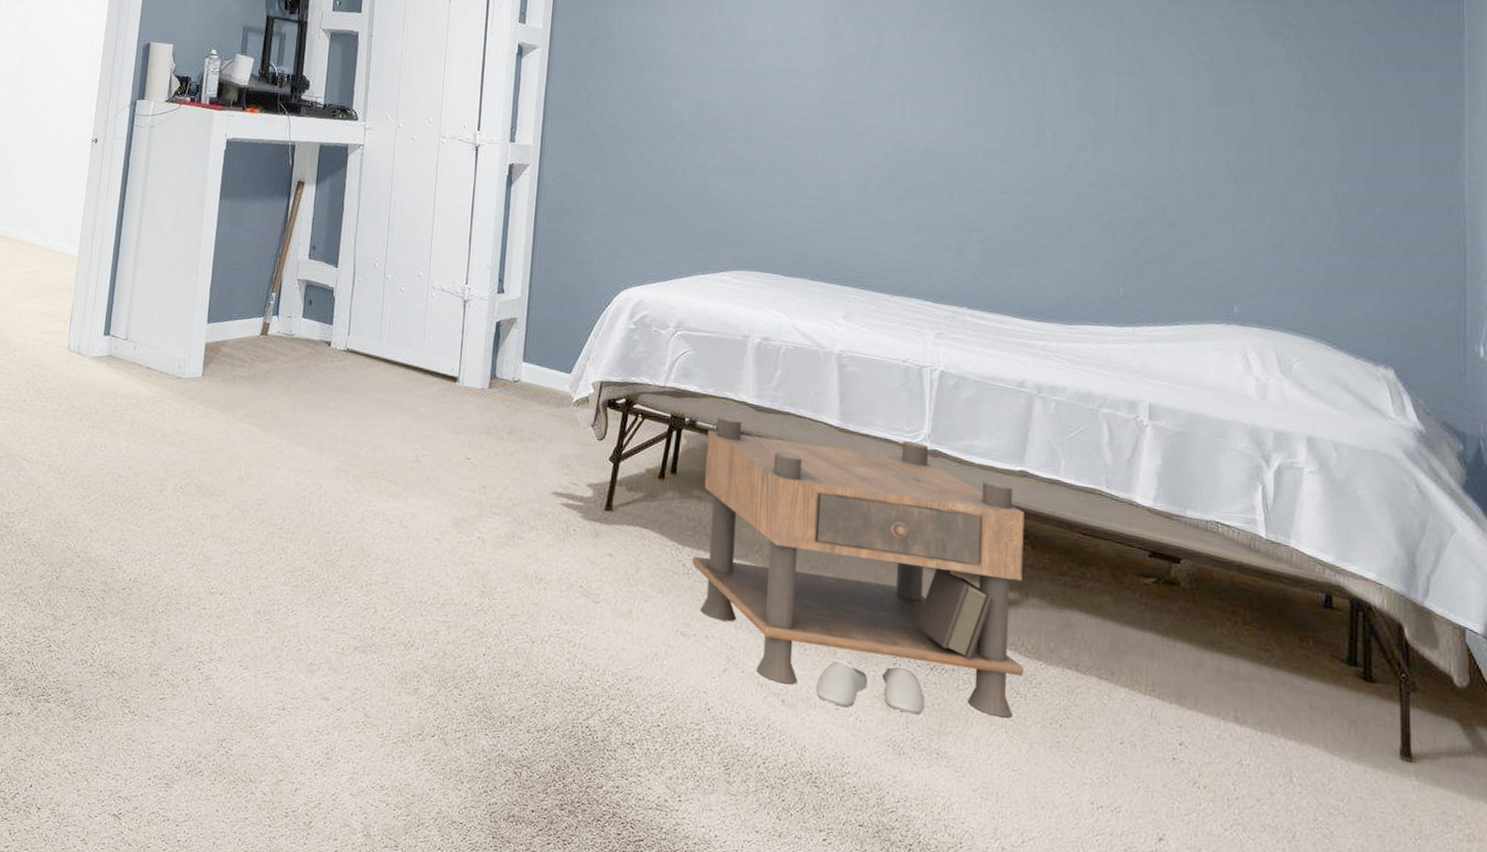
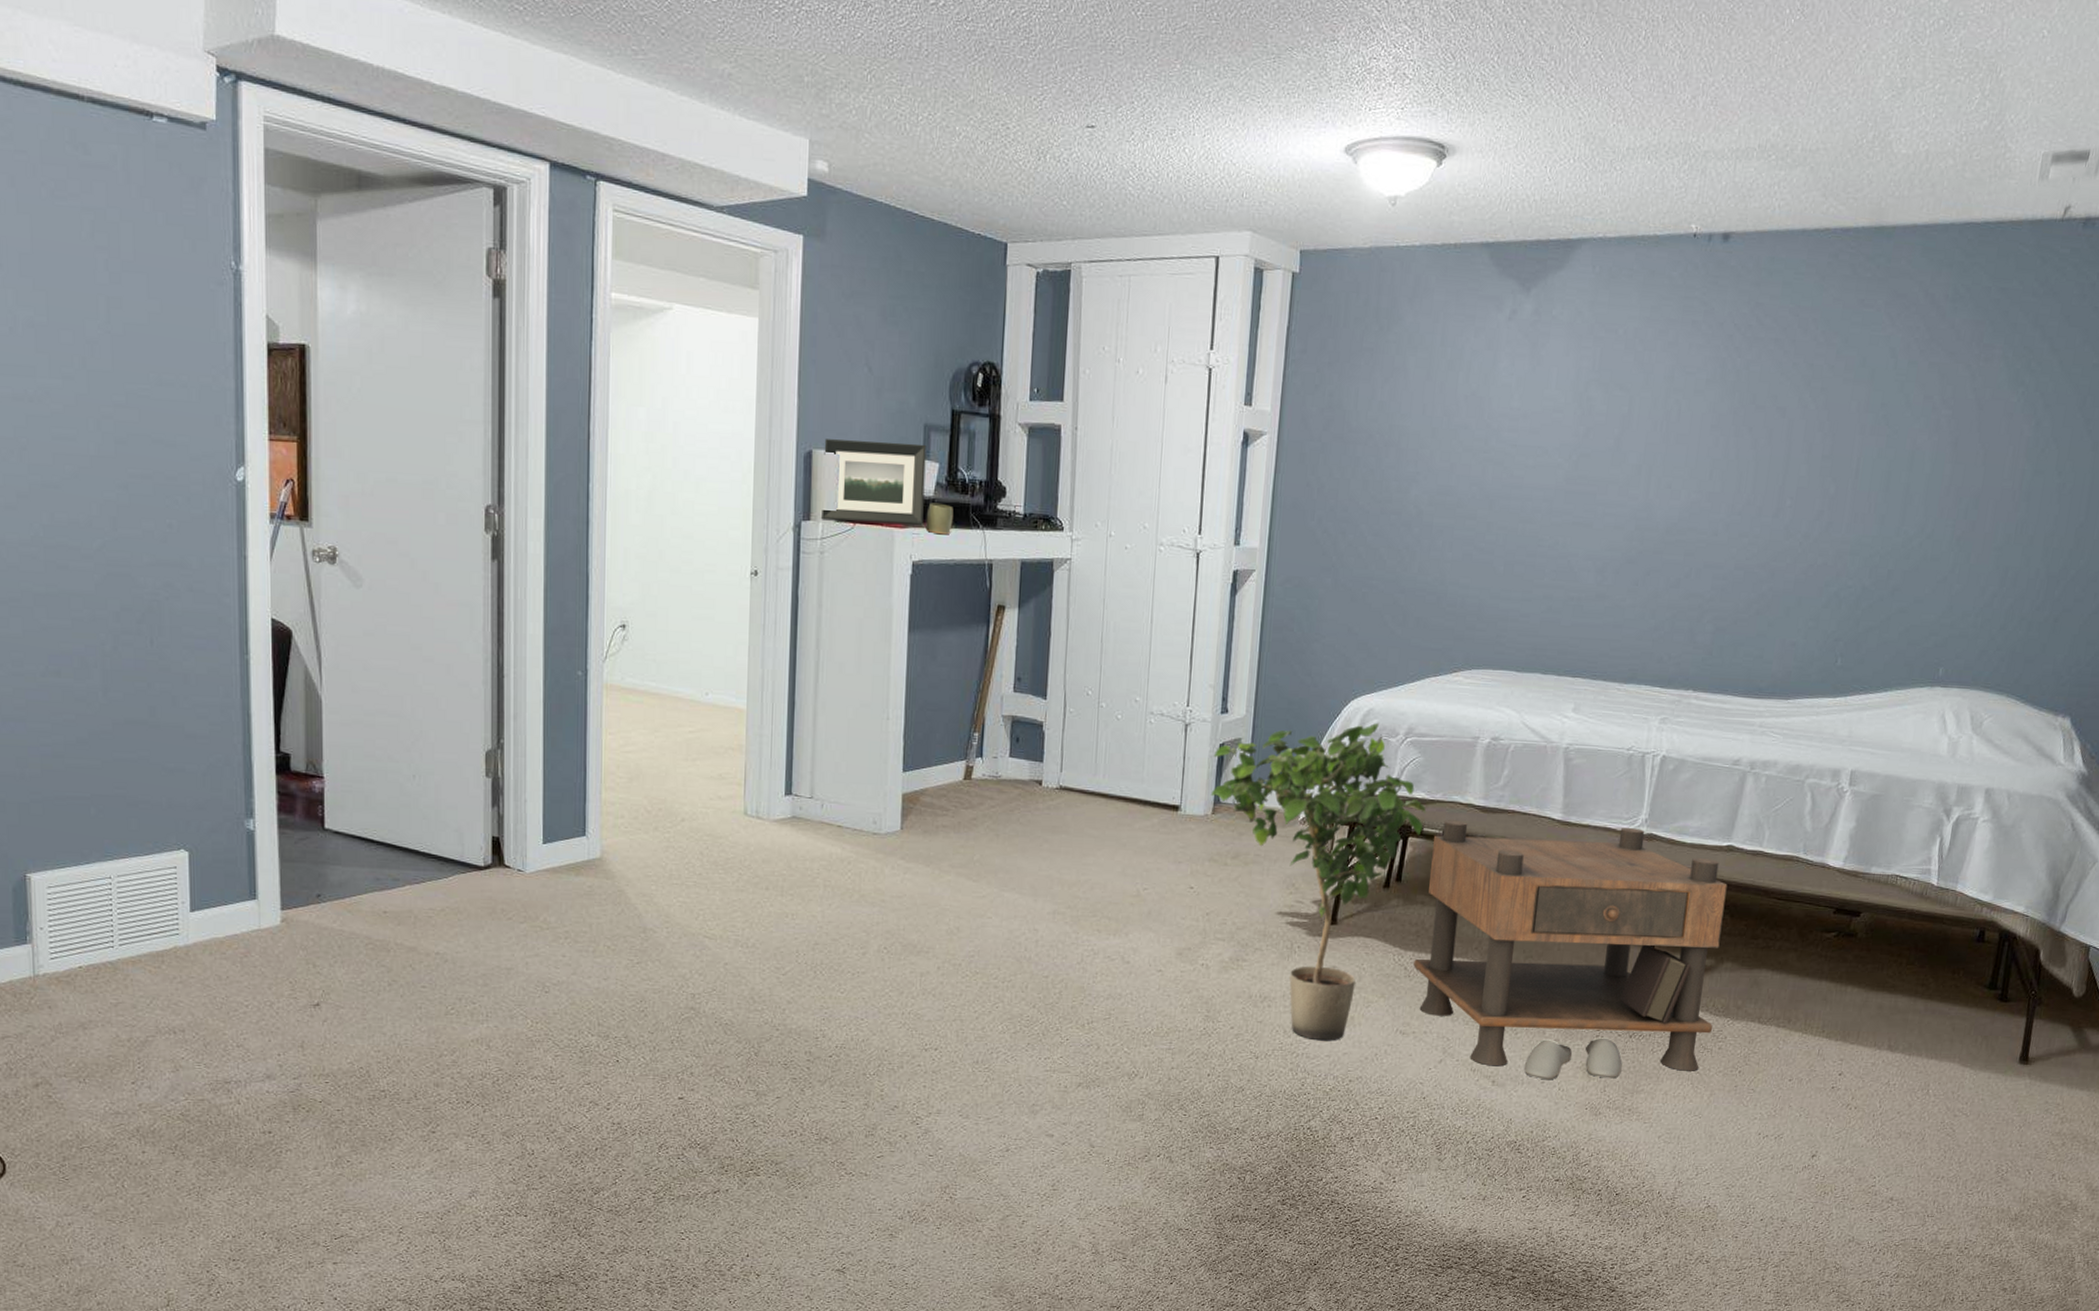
picture frame: none [153,34,244,110] -> present [821,439,927,526]
mug: none [239,90,264,119] -> present [925,502,954,535]
potted plant: none [487,314,700,634] -> present [1210,723,1427,1041]

